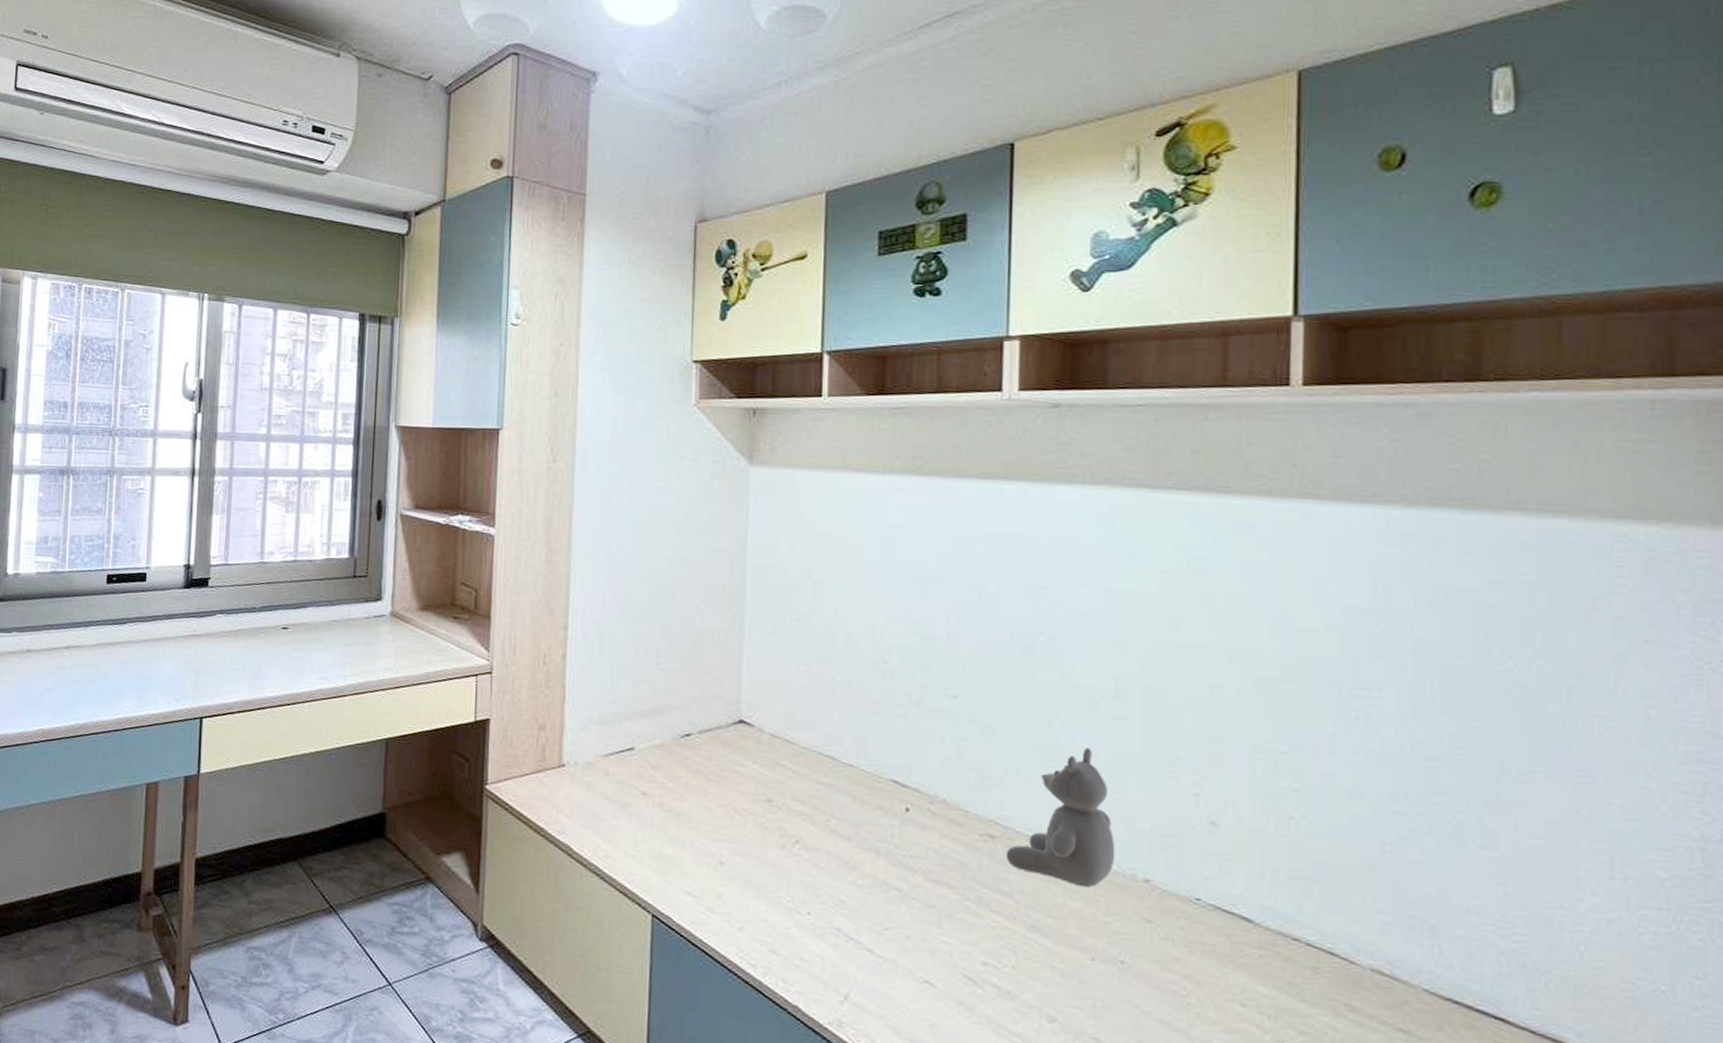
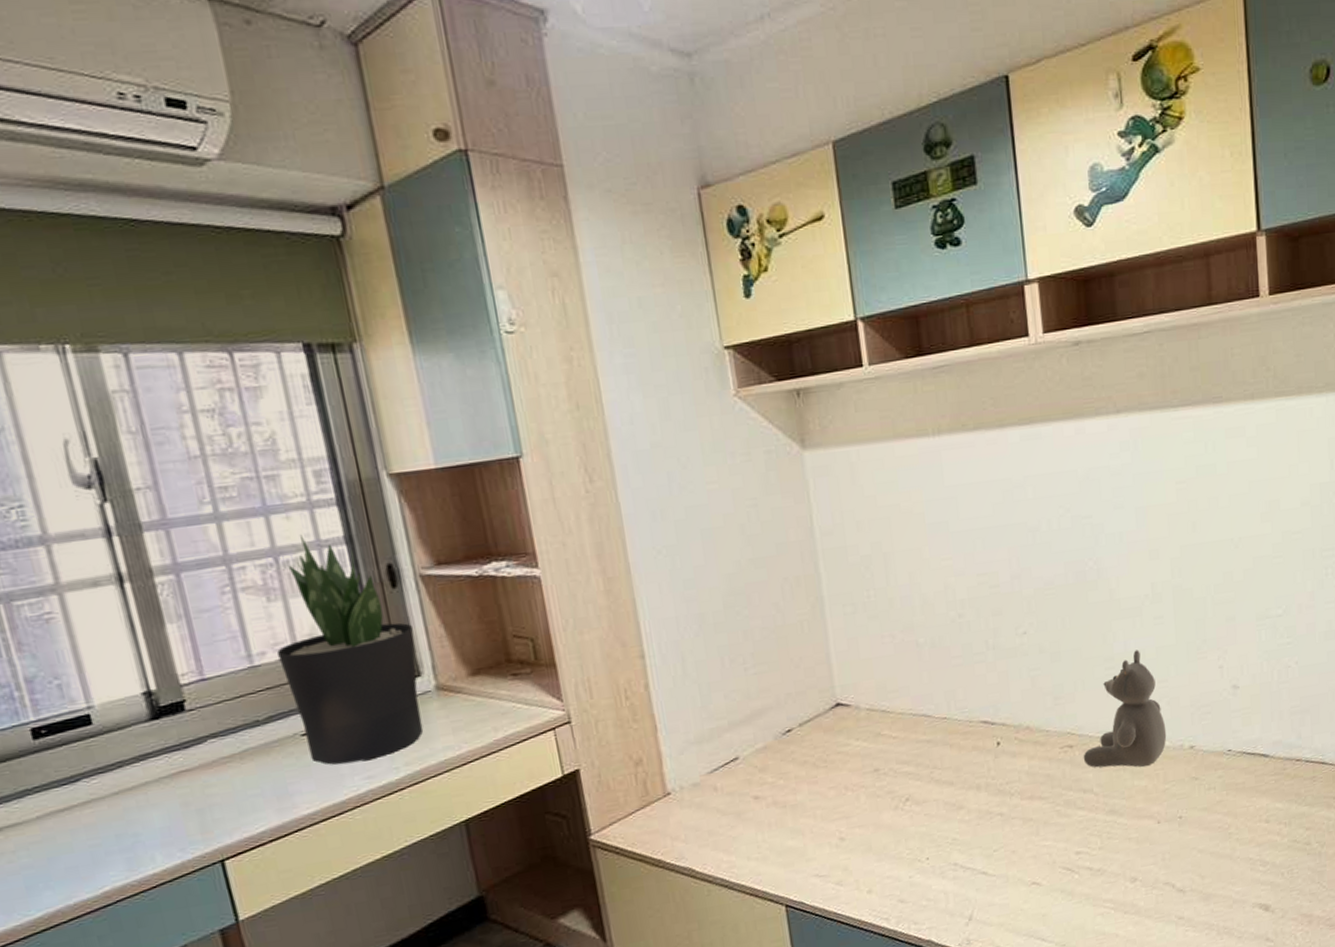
planter: none [282,463,384,663] -> present [277,534,424,765]

